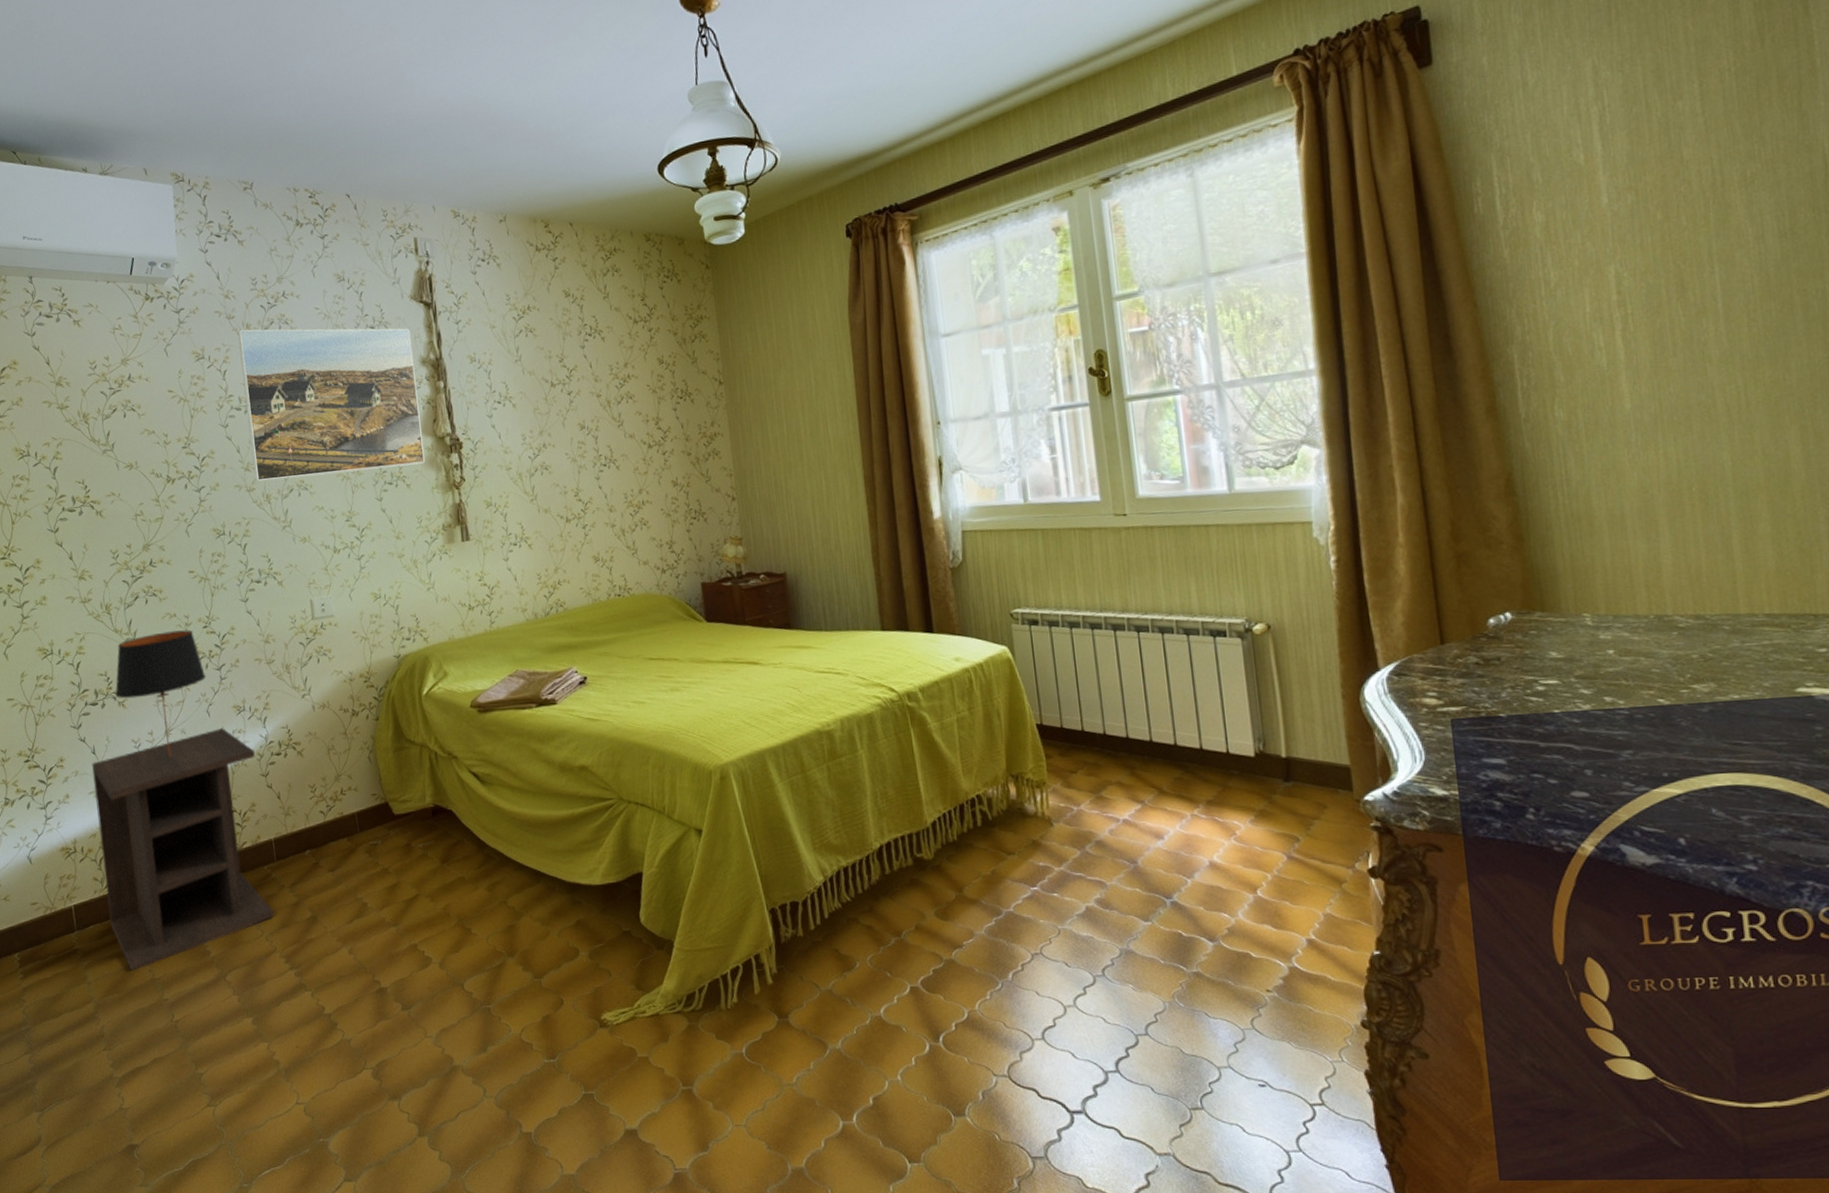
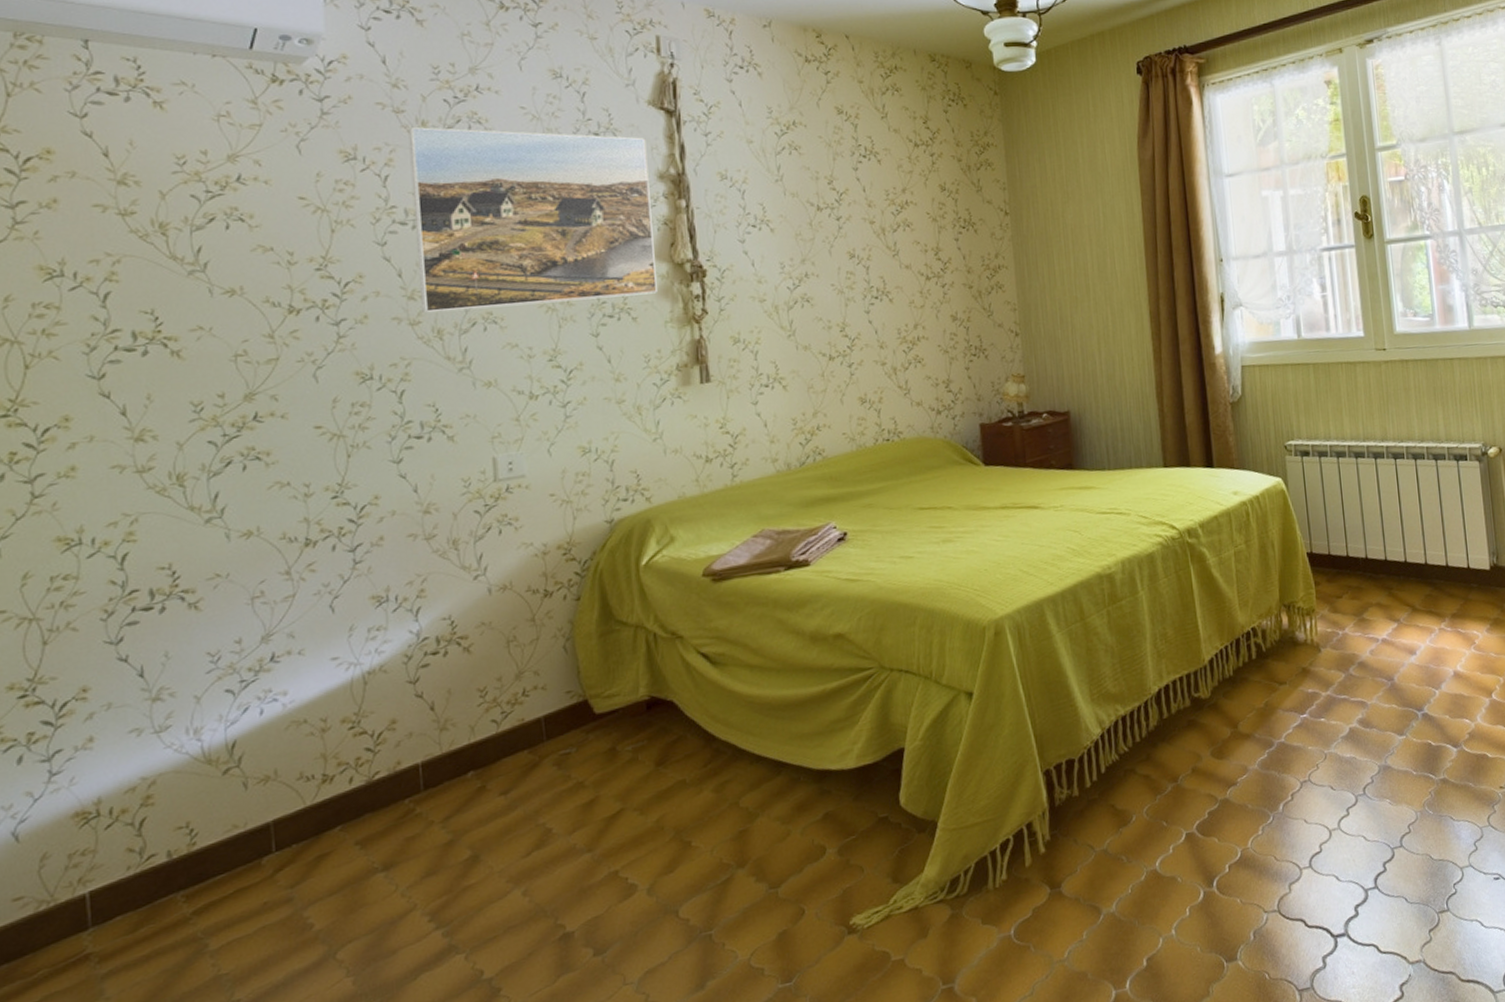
nightstand: present [92,728,275,972] -> none [136,626,417,971]
table lamp: present [115,630,207,758] -> none [184,502,332,672]

